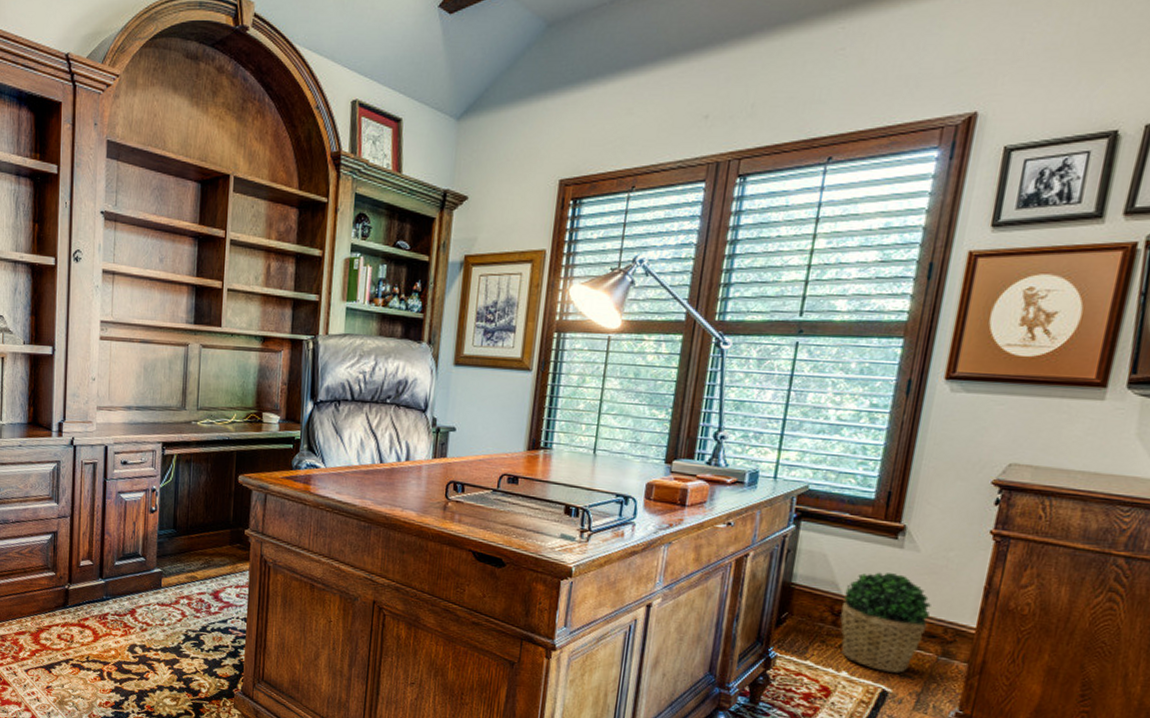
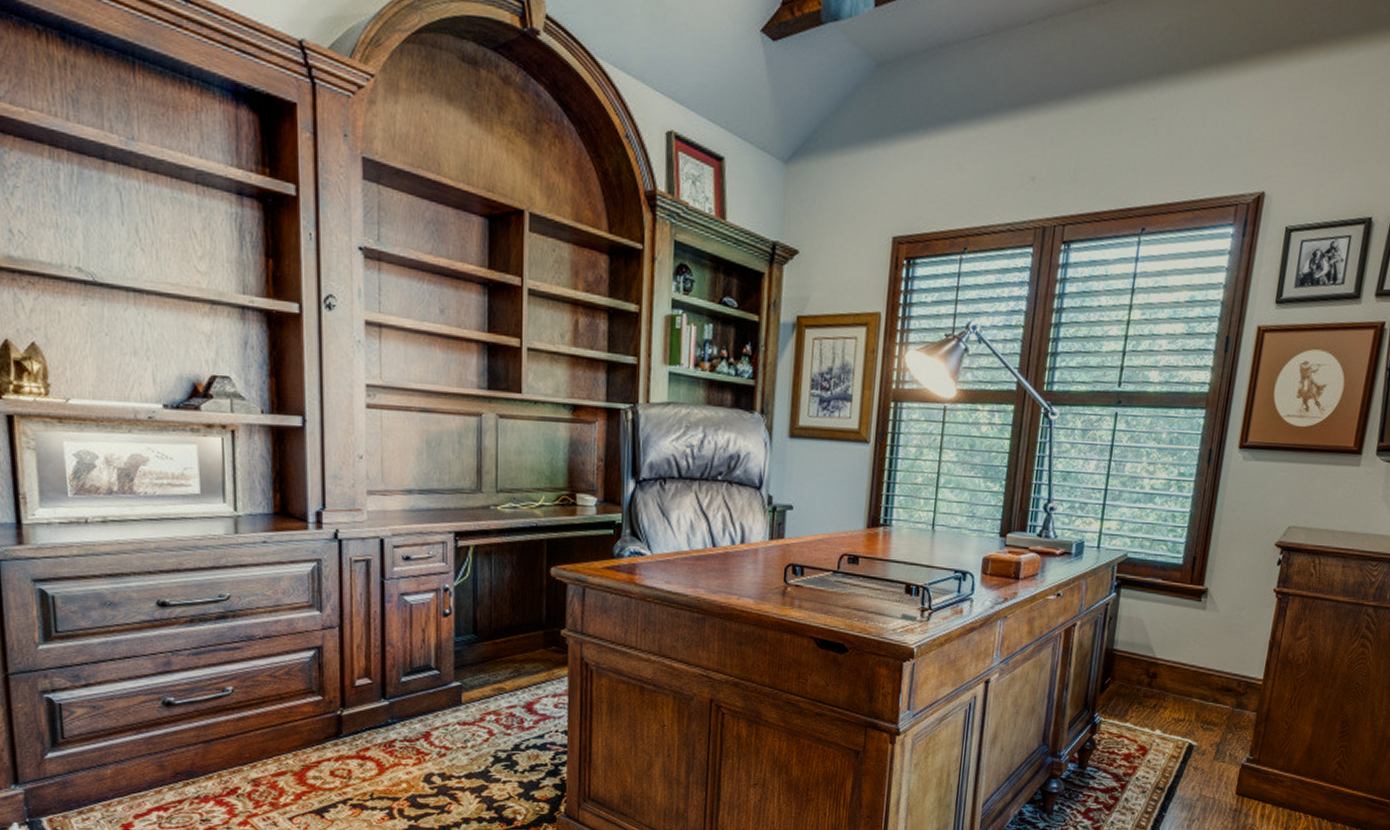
potted plant: present [840,572,931,673] -> none [1154,633,1228,727]

